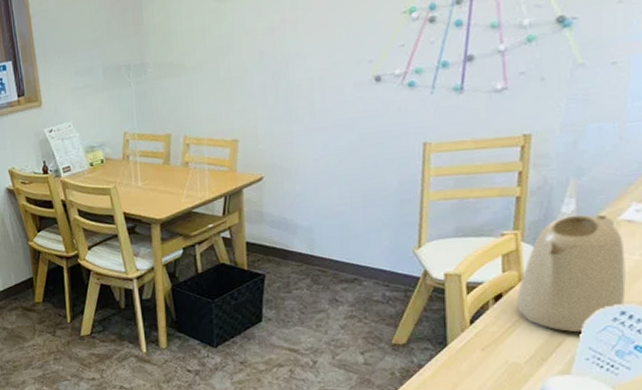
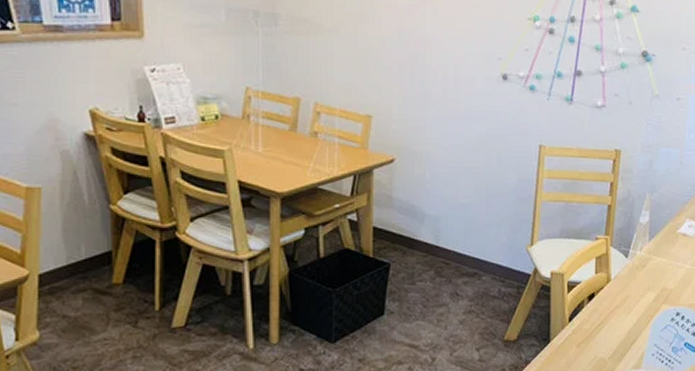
kettle: present [518,214,626,333] -> none [606,225,681,331]

